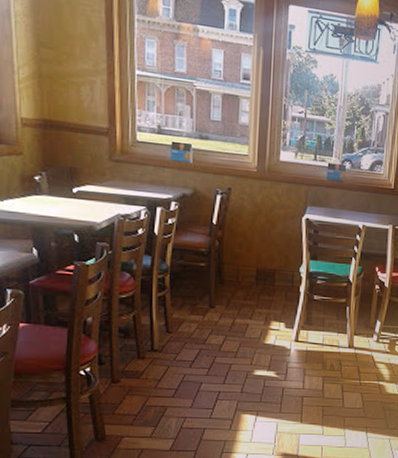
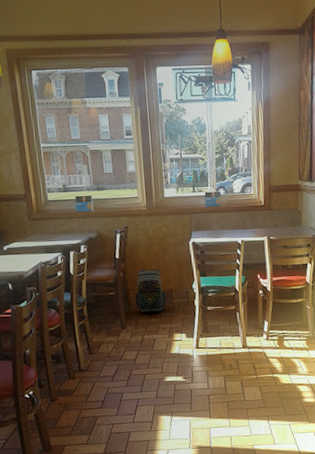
backpack: none [229,240,268,294] -> present [134,268,167,314]

